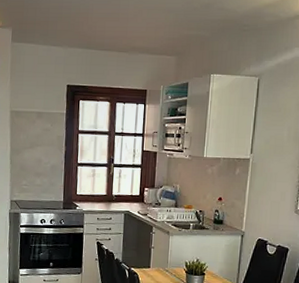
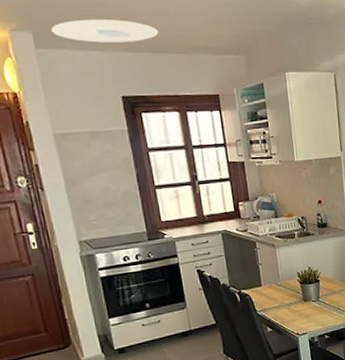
ceiling light: none [26,21,107,40] -> present [51,20,159,43]

